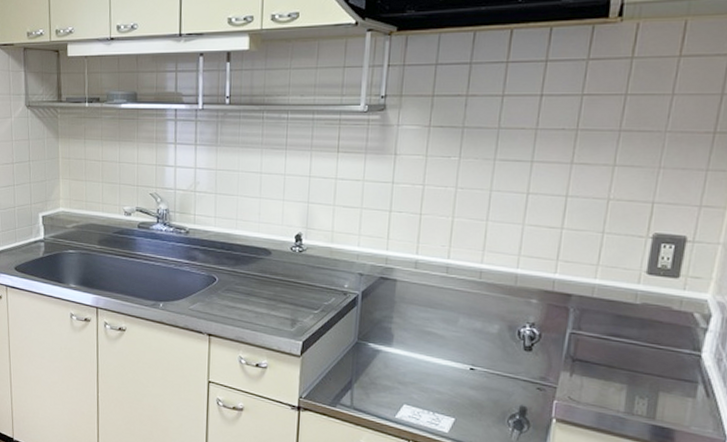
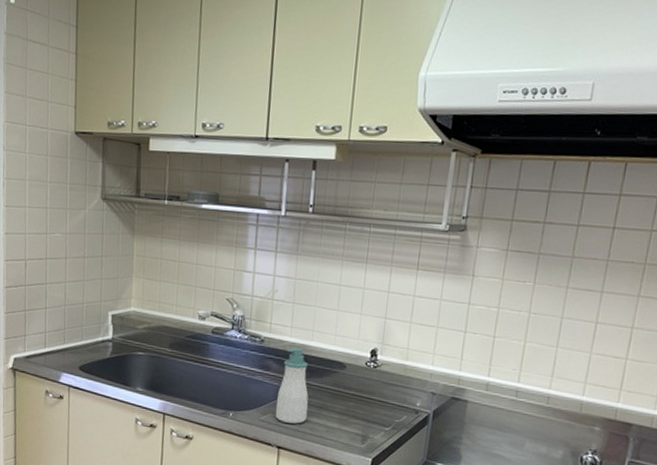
soap bottle: none [204,237,236,311] -> present [275,348,309,424]

